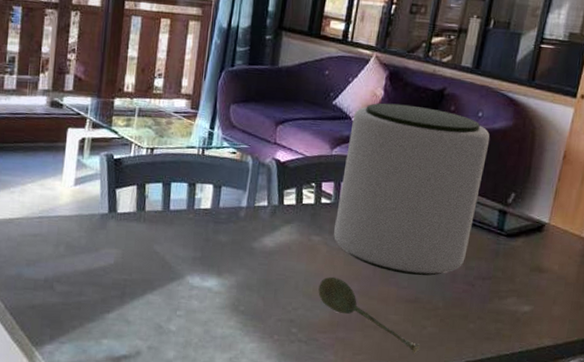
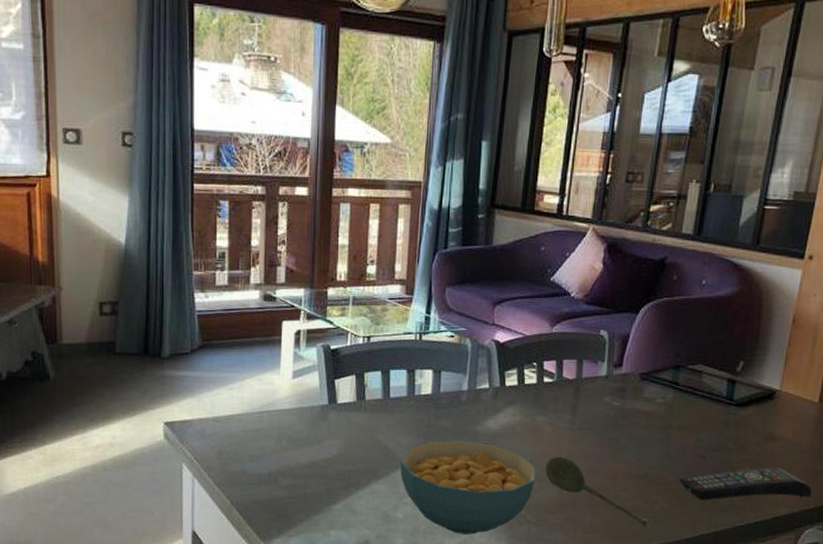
cereal bowl: none [175,255,310,350] -> present [399,440,537,534]
plant pot: present [334,103,490,276] -> none [558,276,715,450]
remote control: none [448,298,576,330] -> present [679,467,813,501]

